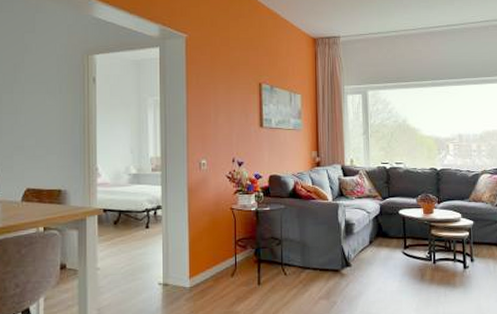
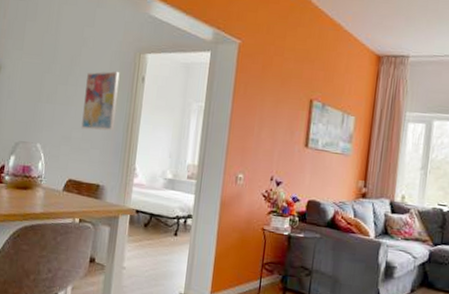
wall art: none [33,74,69,136] -> present [81,71,120,131]

